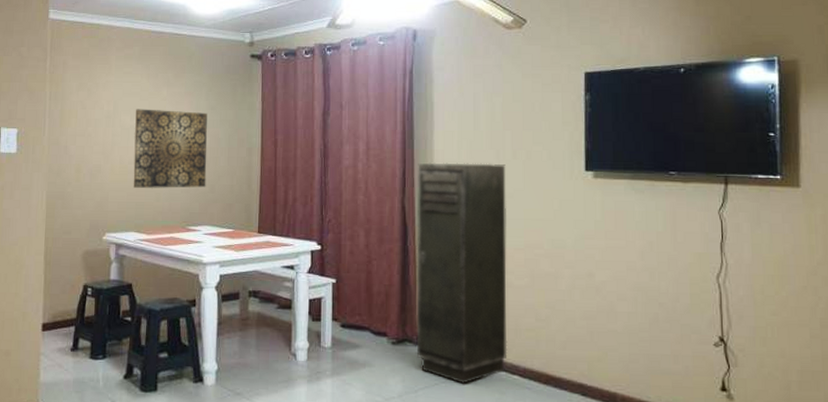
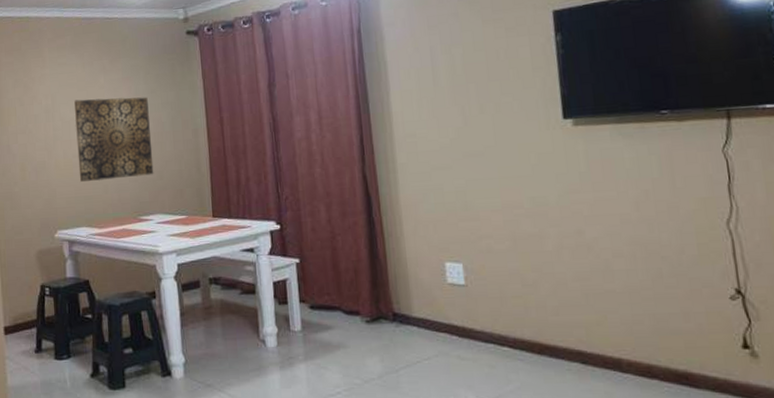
storage cabinet: present [416,162,508,384] -> none [376,120,494,360]

